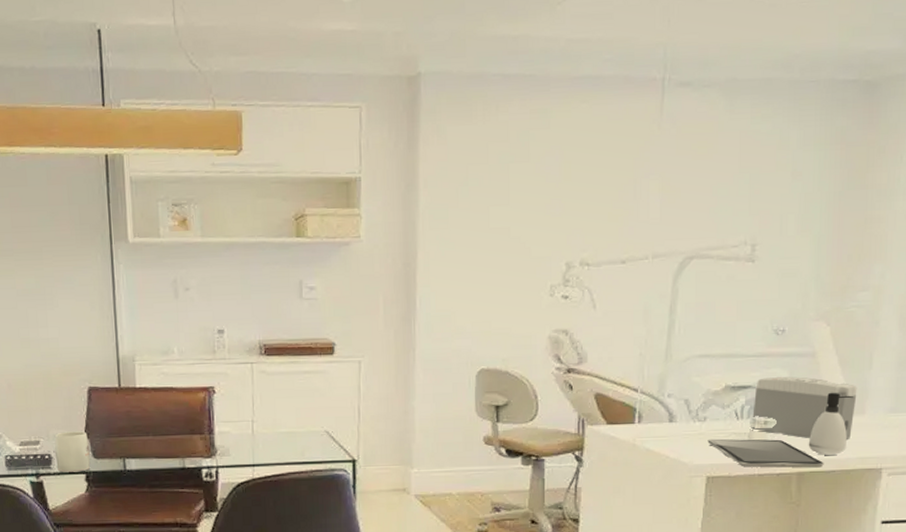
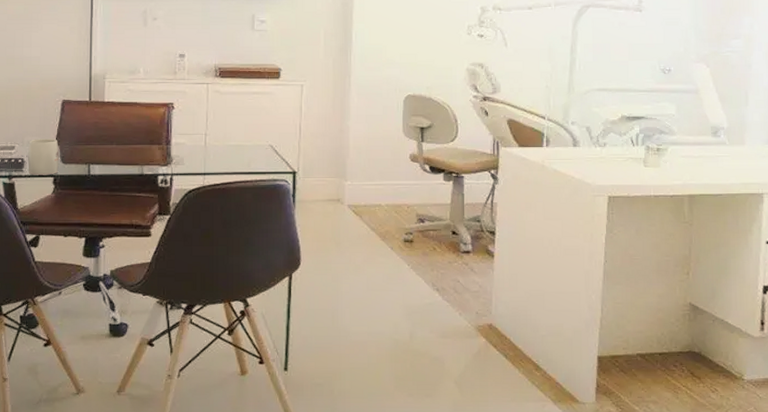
tablet: present [707,438,824,468] -> none [608,162,712,191]
battery: present [751,376,857,439] -> none [645,109,737,166]
soap dispenser: present [808,392,854,456] -> none [696,124,735,181]

